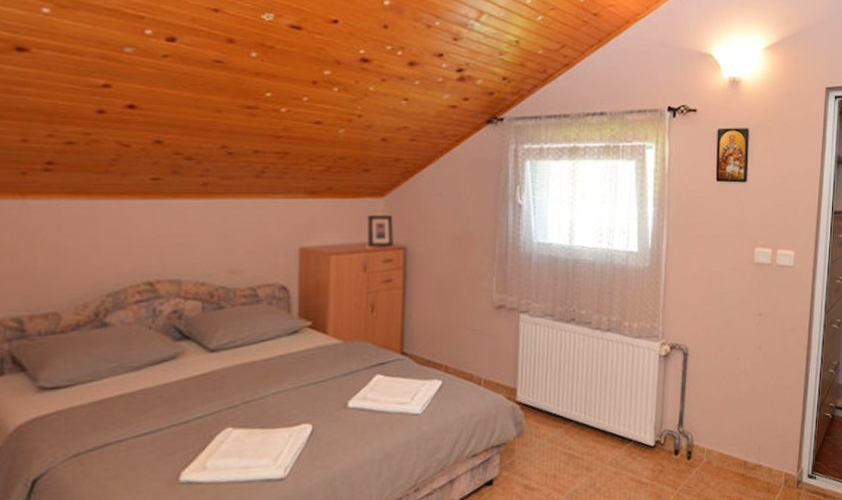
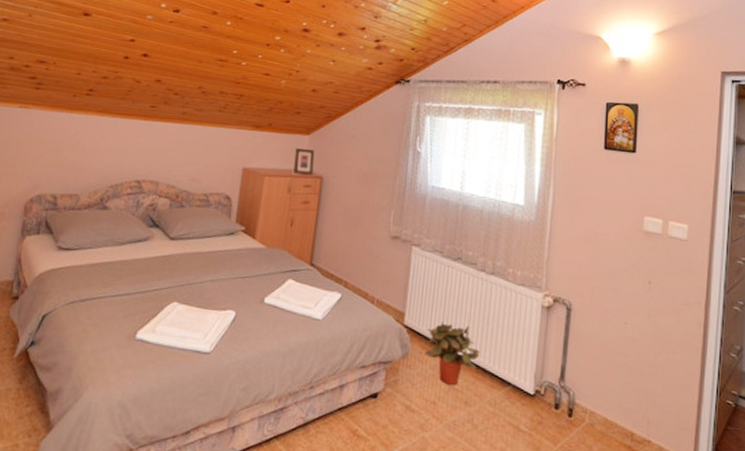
potted plant: none [541,390,599,454] -> present [425,322,480,385]

